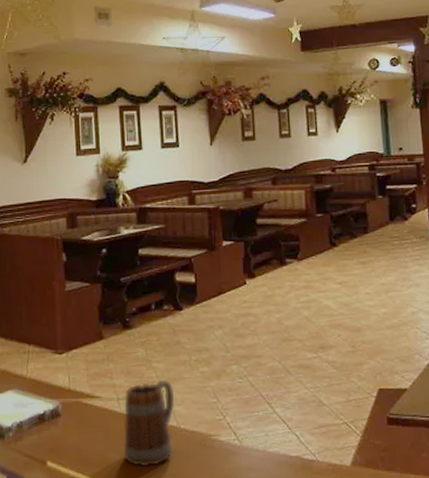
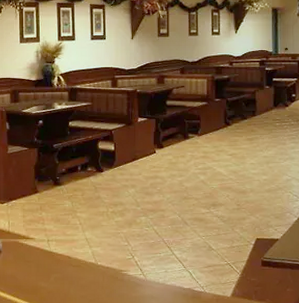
beer mug: present [123,379,175,467] -> none [51,226,94,294]

